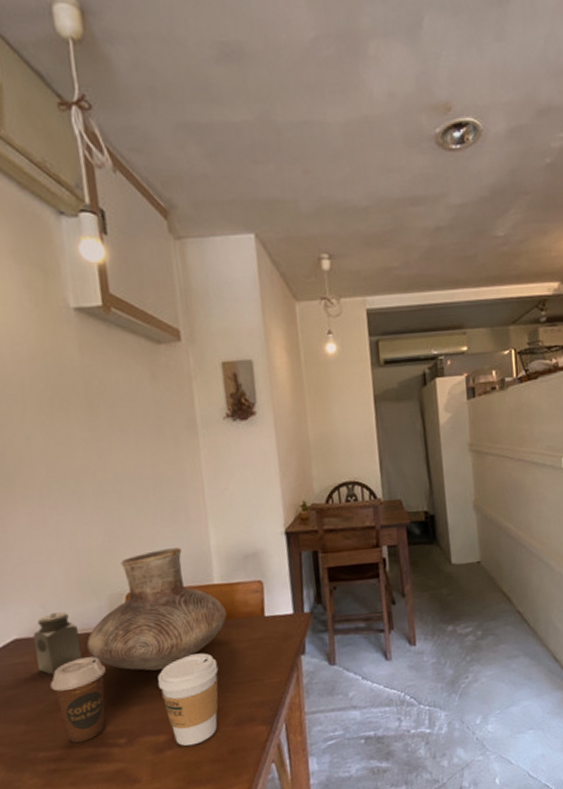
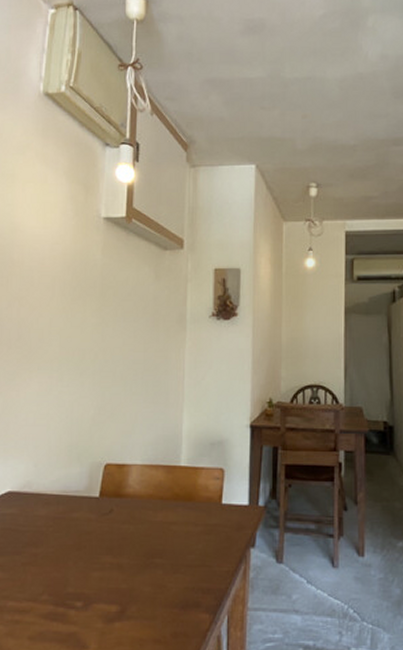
salt shaker: present [33,612,82,675] -> none [22,473,60,529]
coffee cup: present [50,656,106,744] -> none [29,517,76,599]
vase: present [86,547,227,671] -> none [64,428,189,540]
coffee cup: present [157,653,219,746] -> none [119,530,173,621]

